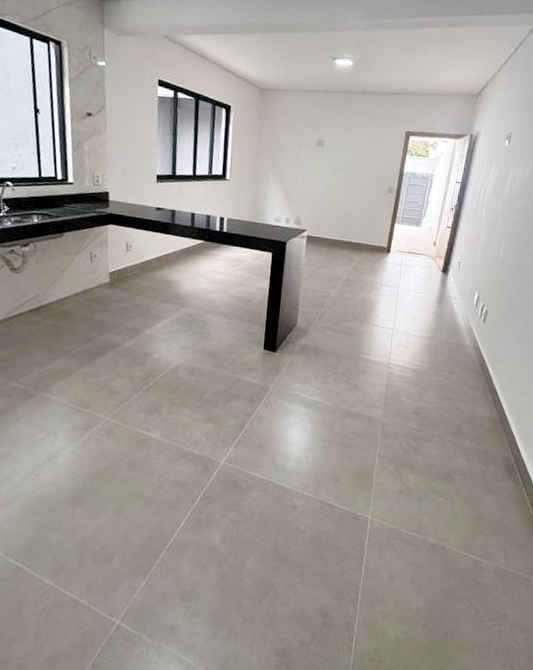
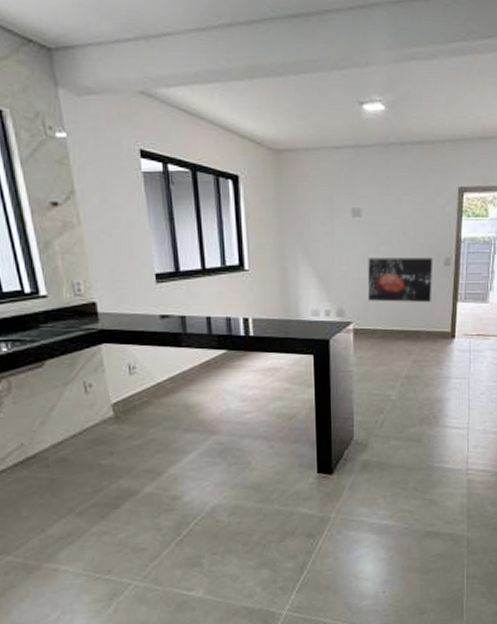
wall art: none [321,180,379,222] -> present [367,257,433,303]

